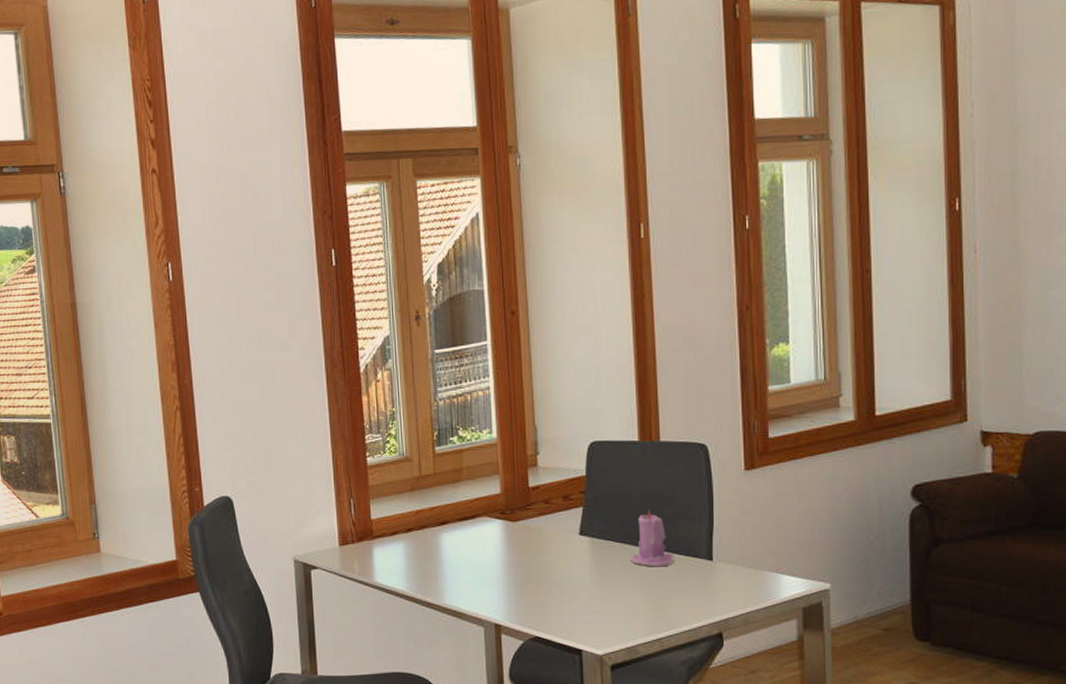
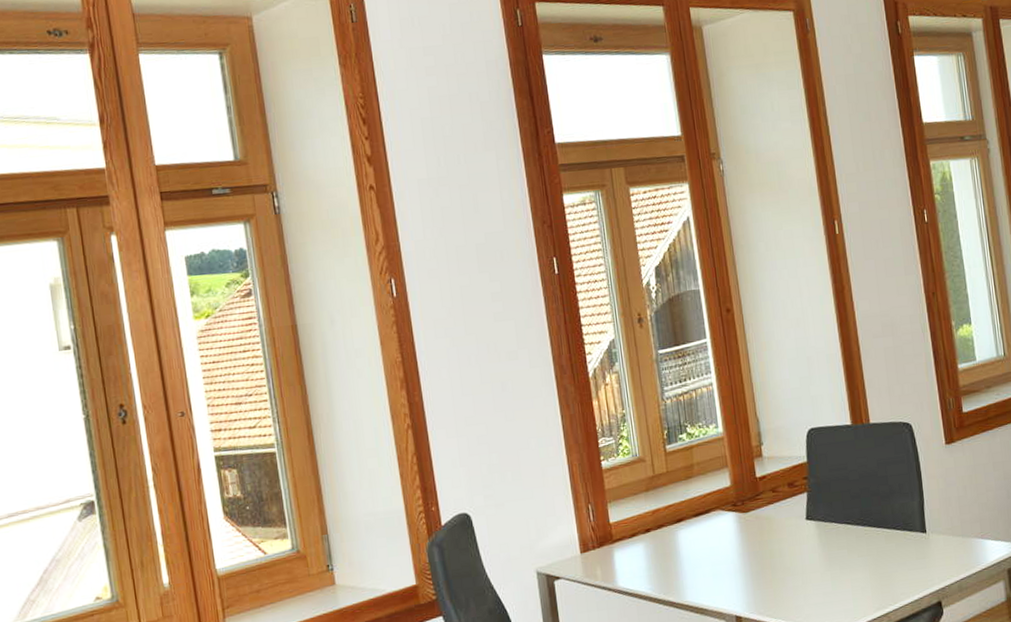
candle: present [629,509,674,567] -> none [853,489,893,545]

